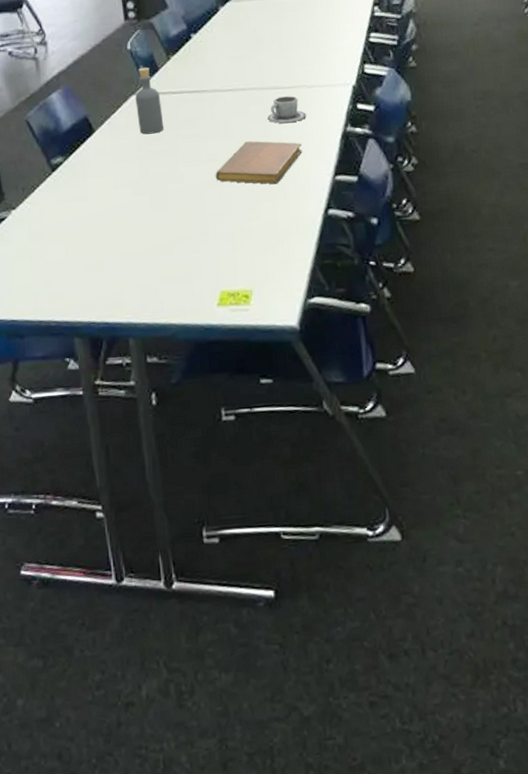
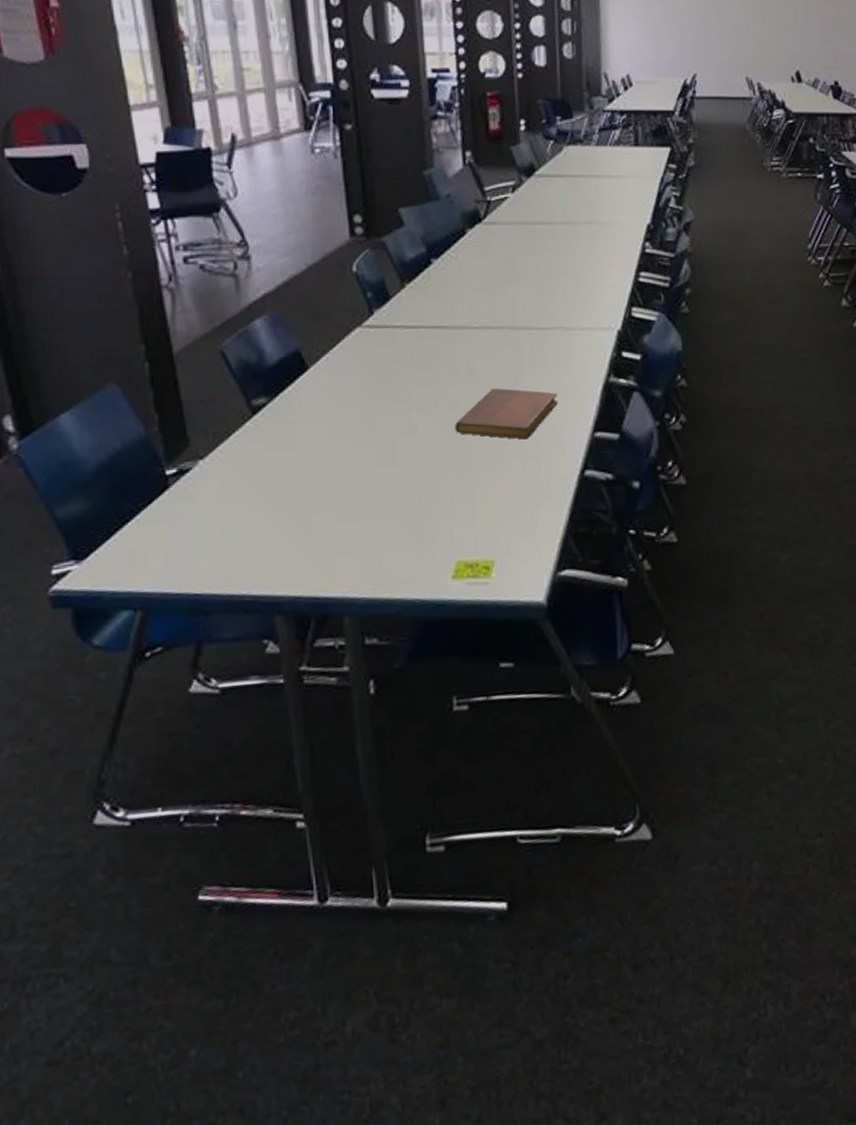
bottle: present [135,67,164,135] -> none [360,294,395,375]
cup: present [267,96,306,124] -> none [519,338,564,370]

